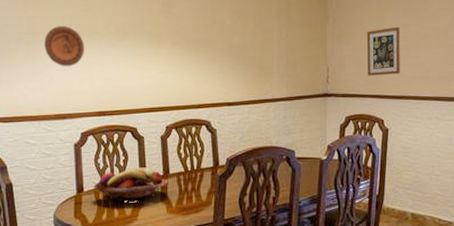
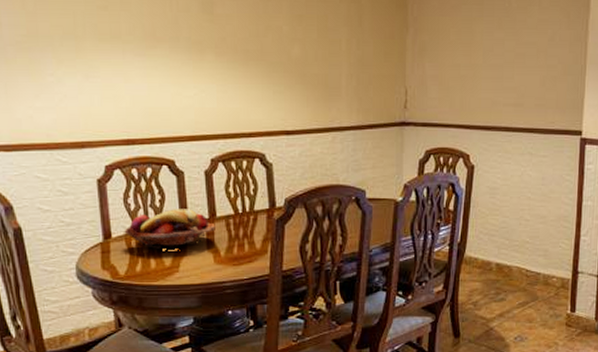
decorative plate: present [44,25,84,67] -> none [51,26,104,82]
picture frame: present [366,26,400,76] -> none [453,41,492,102]

